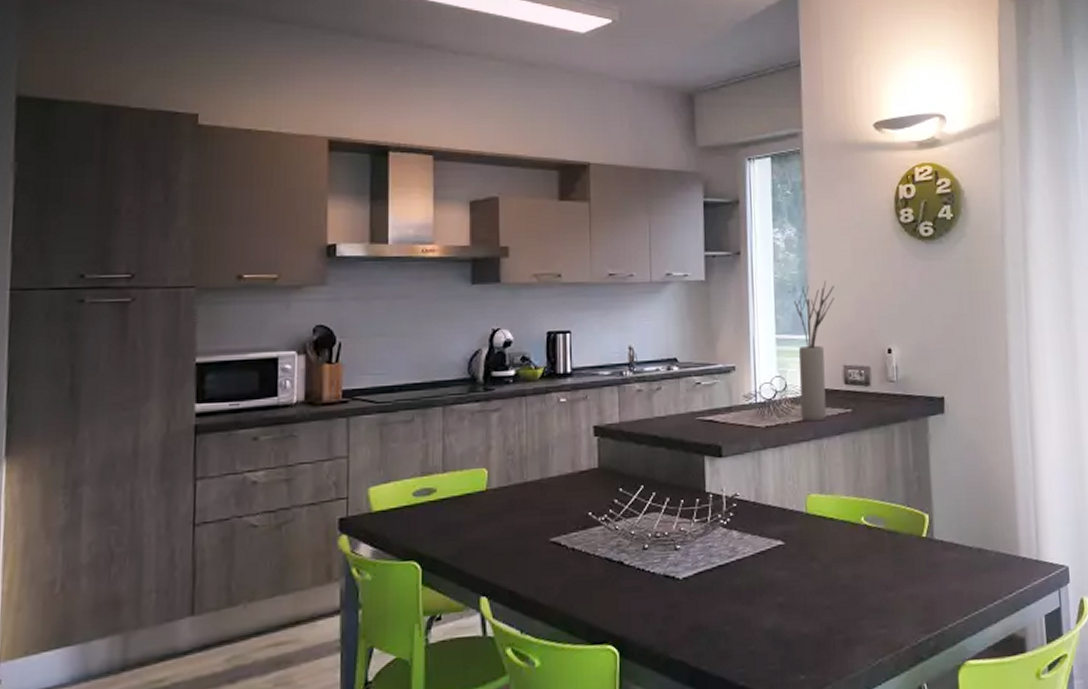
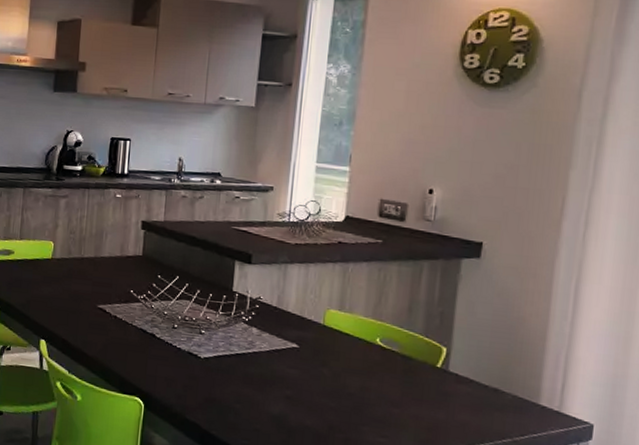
vase: present [794,281,835,422] -> none [331,118,382,247]

